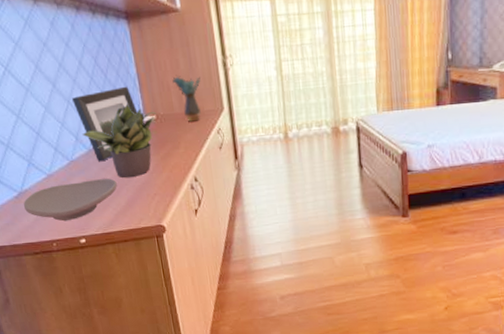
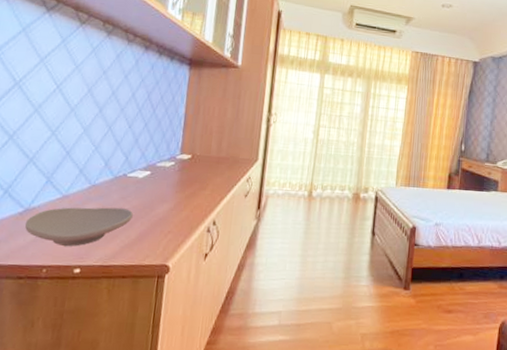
picture frame: present [71,86,138,162] -> none [113,123,176,191]
potted plant: present [82,103,157,178] -> none [113,139,193,211]
vase: present [172,75,201,123] -> none [216,121,243,168]

